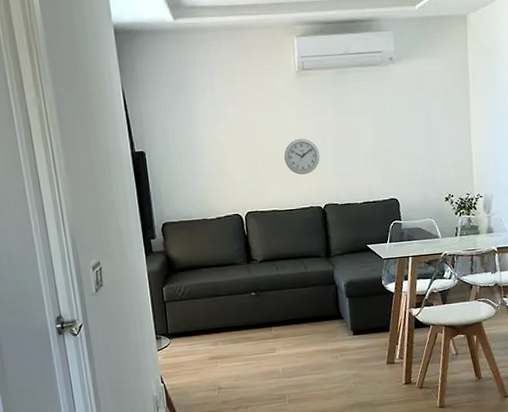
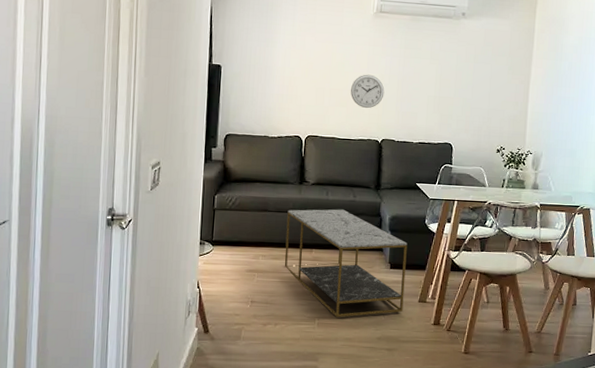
coffee table: none [239,282,372,391] -> present [284,209,408,317]

